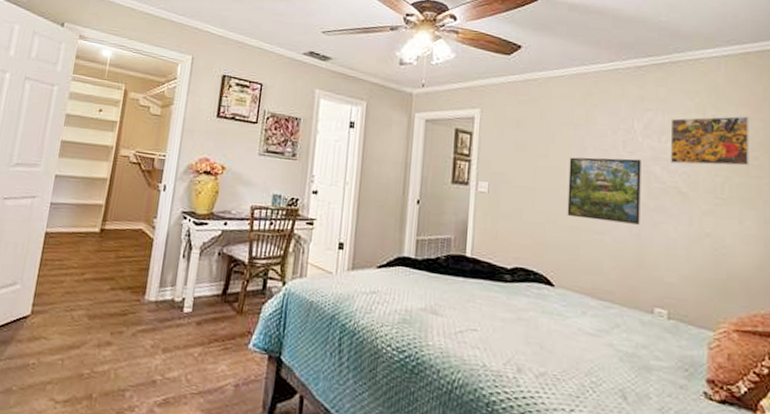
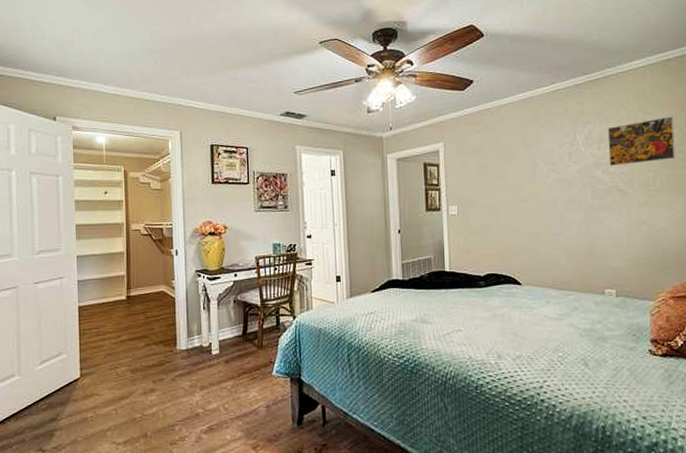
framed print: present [567,157,641,225] -> none [524,167,588,225]

